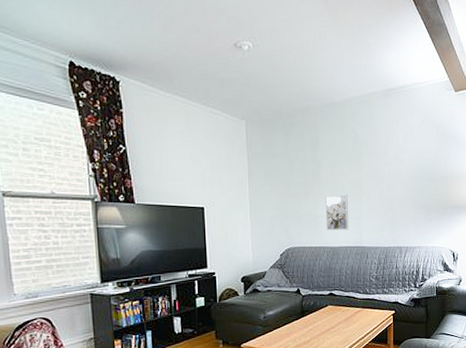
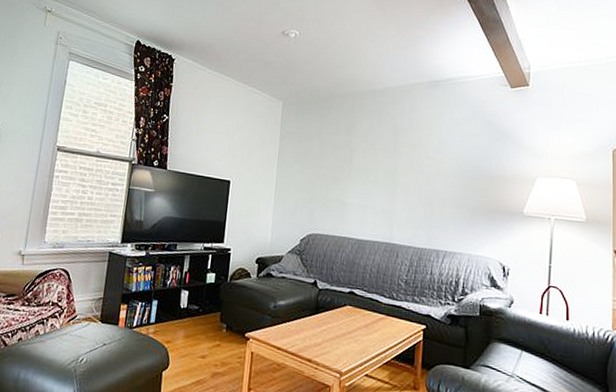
wall art: present [325,194,349,231] -> none [353,183,381,223]

